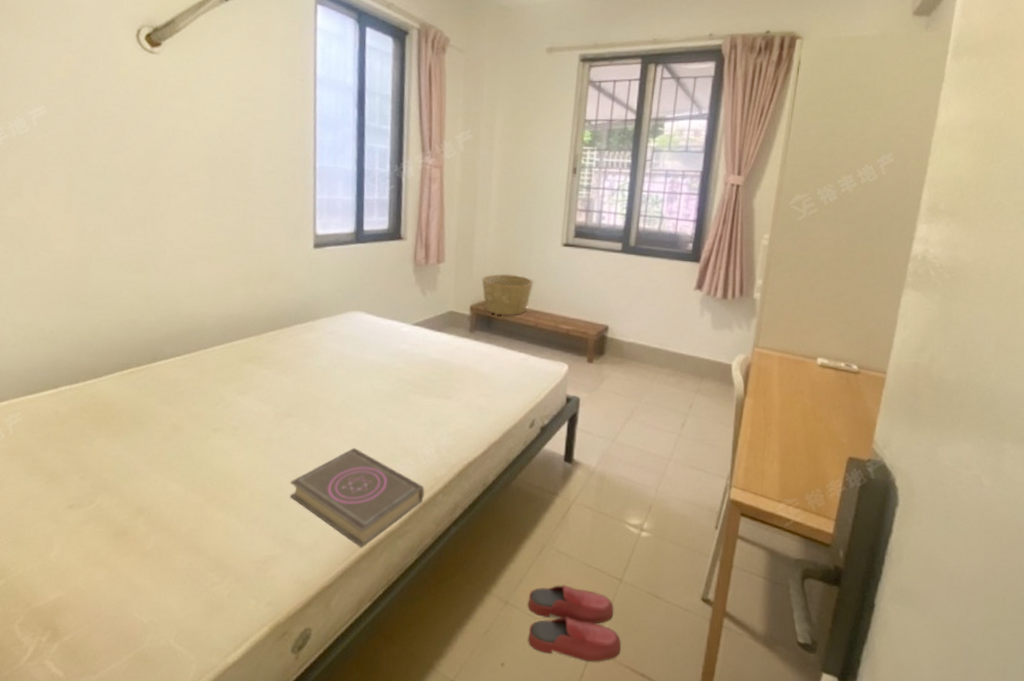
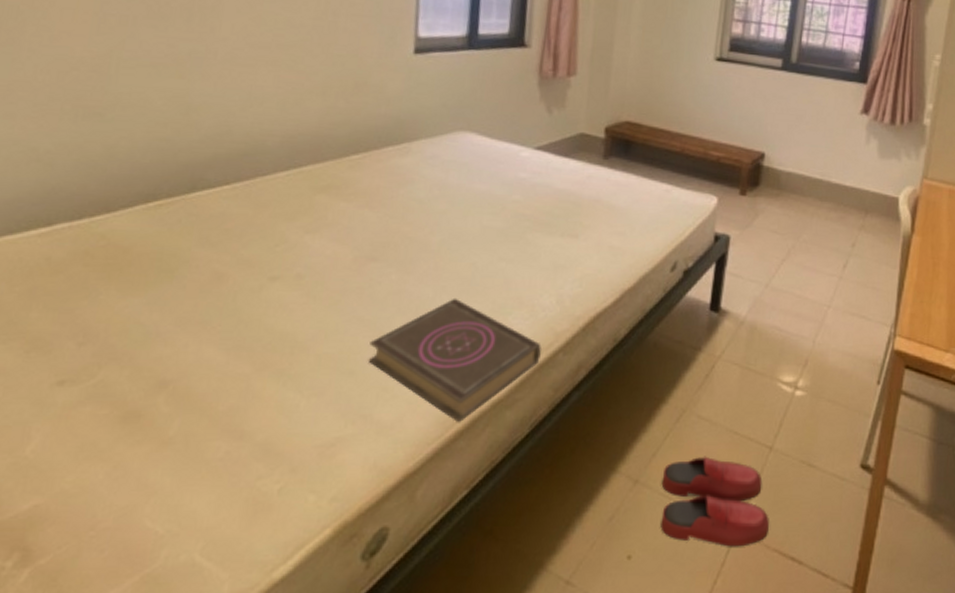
basket: present [481,273,533,316] -> none [619,90,680,141]

